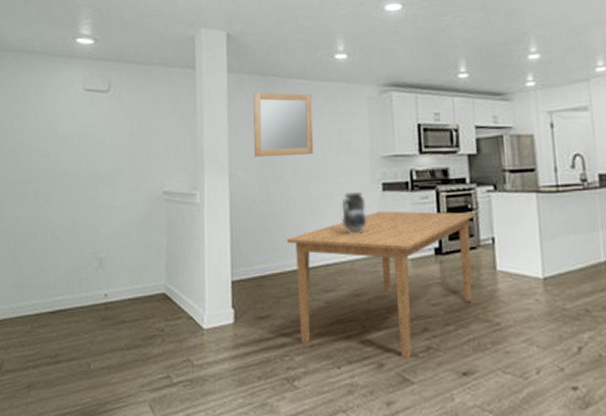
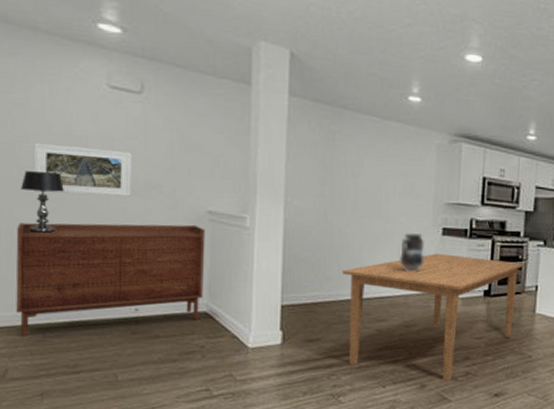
sideboard: none [12,206,162,328] -> present [15,223,205,337]
table lamp: none [19,172,50,229] -> present [21,171,64,234]
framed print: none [28,145,102,191] -> present [33,142,133,197]
home mirror: present [253,92,314,157] -> none [314,121,380,192]

